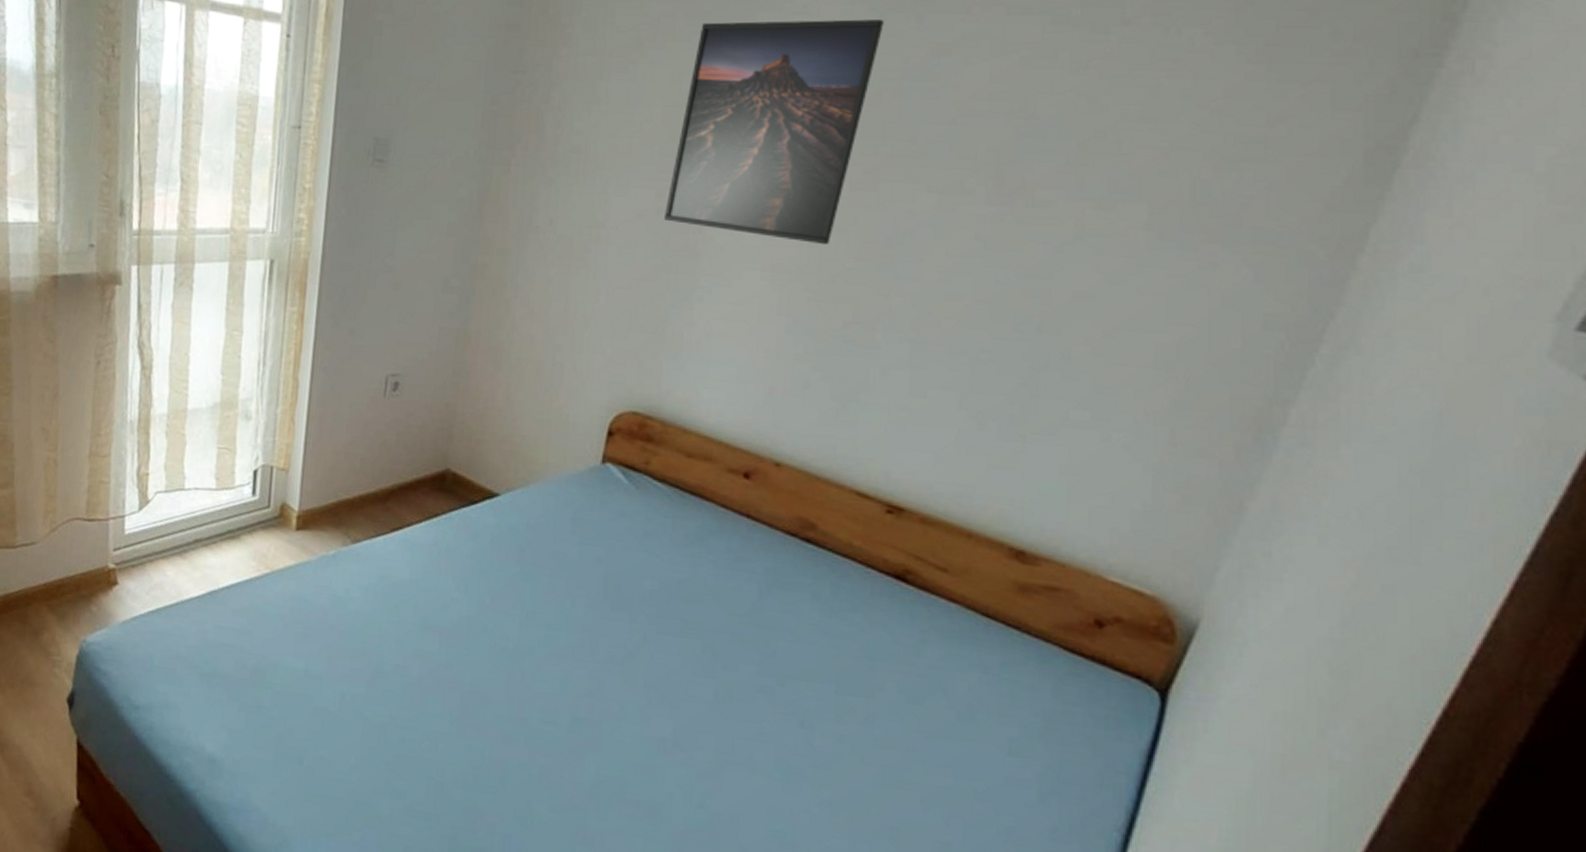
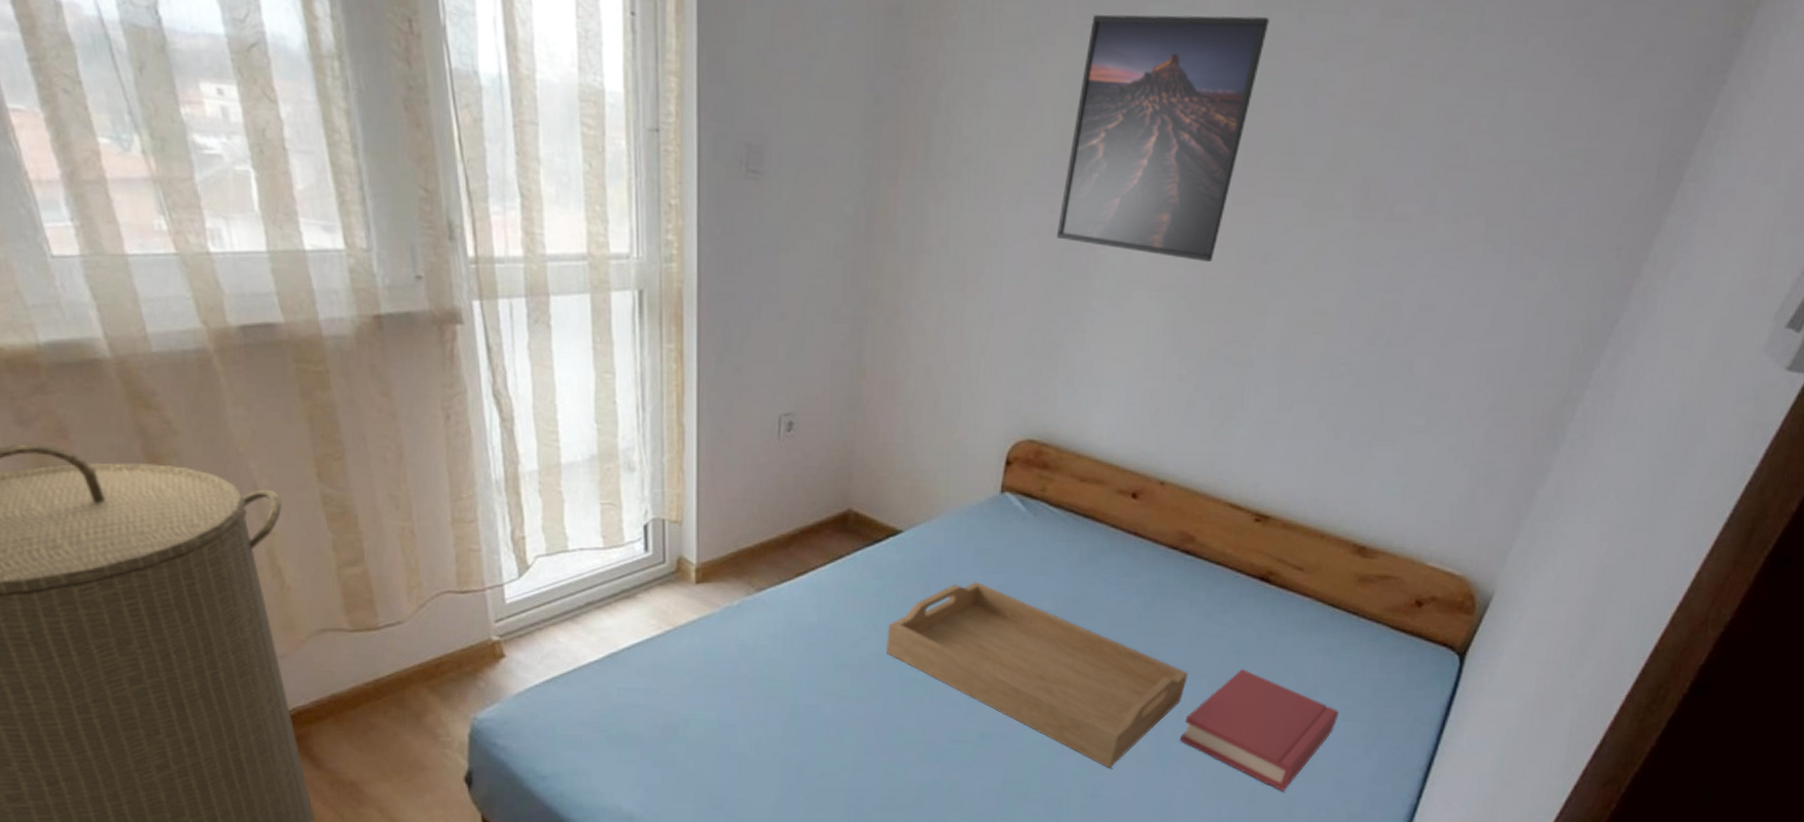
serving tray: none [476,551,812,776] -> present [885,581,1188,768]
hardback book: none [803,677,1003,833] -> present [1180,668,1339,791]

